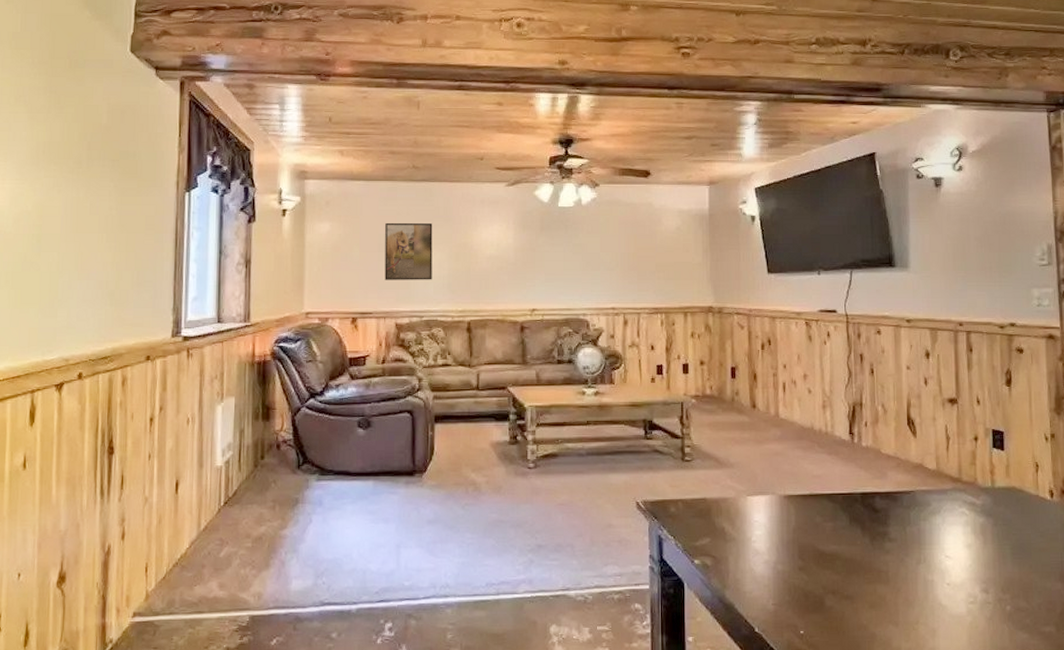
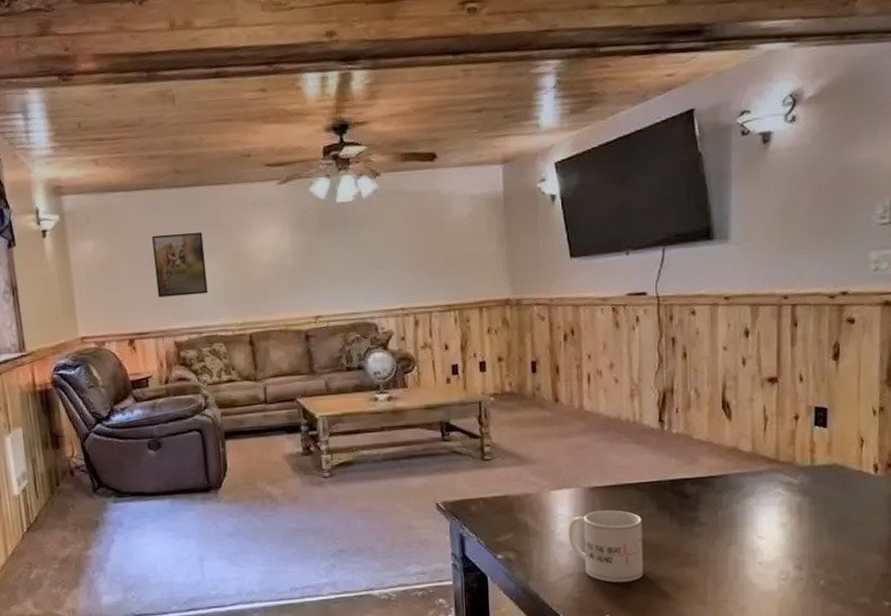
mug: none [763,520,837,597] -> present [568,510,644,583]

